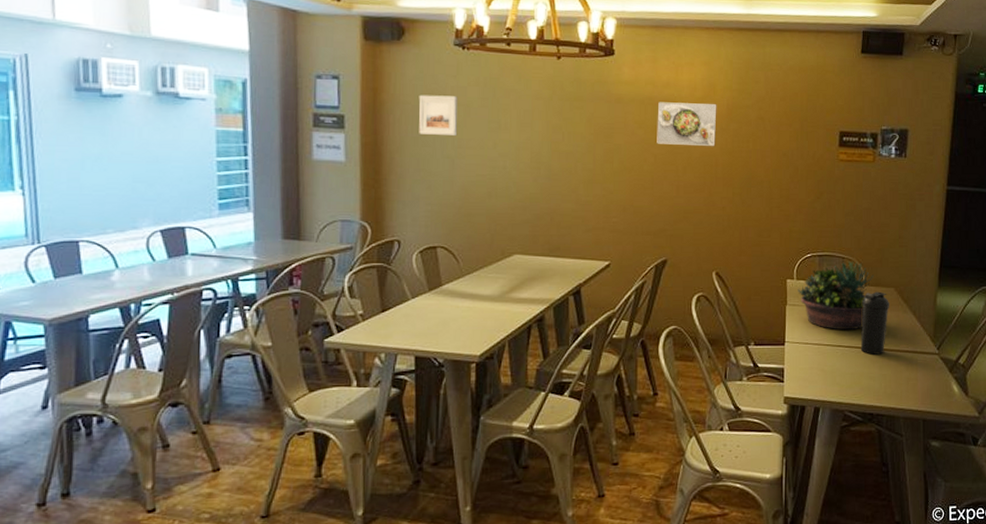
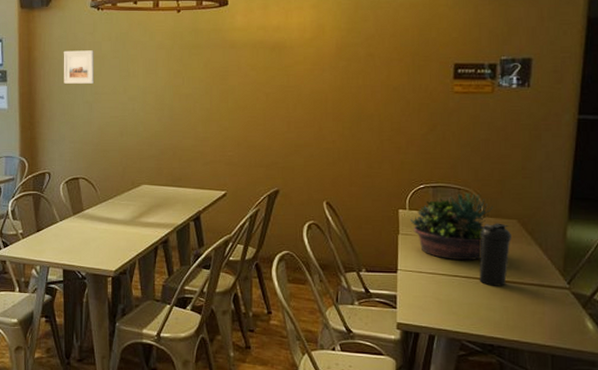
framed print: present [657,102,717,146] -> none [268,44,326,84]

